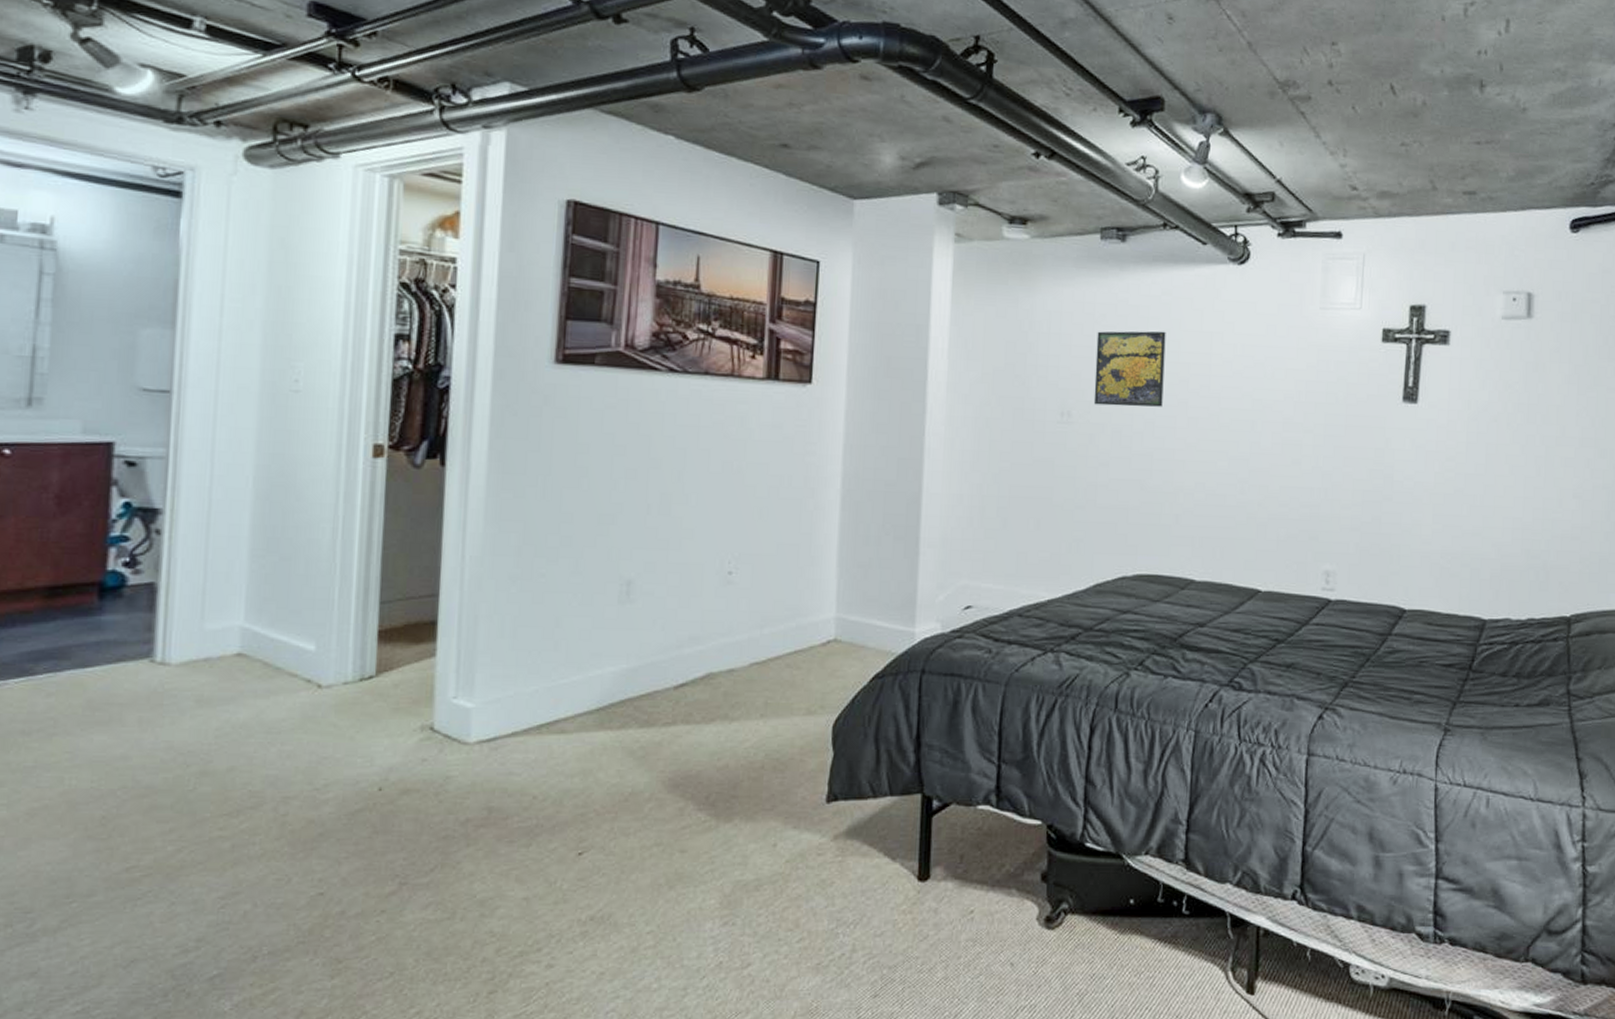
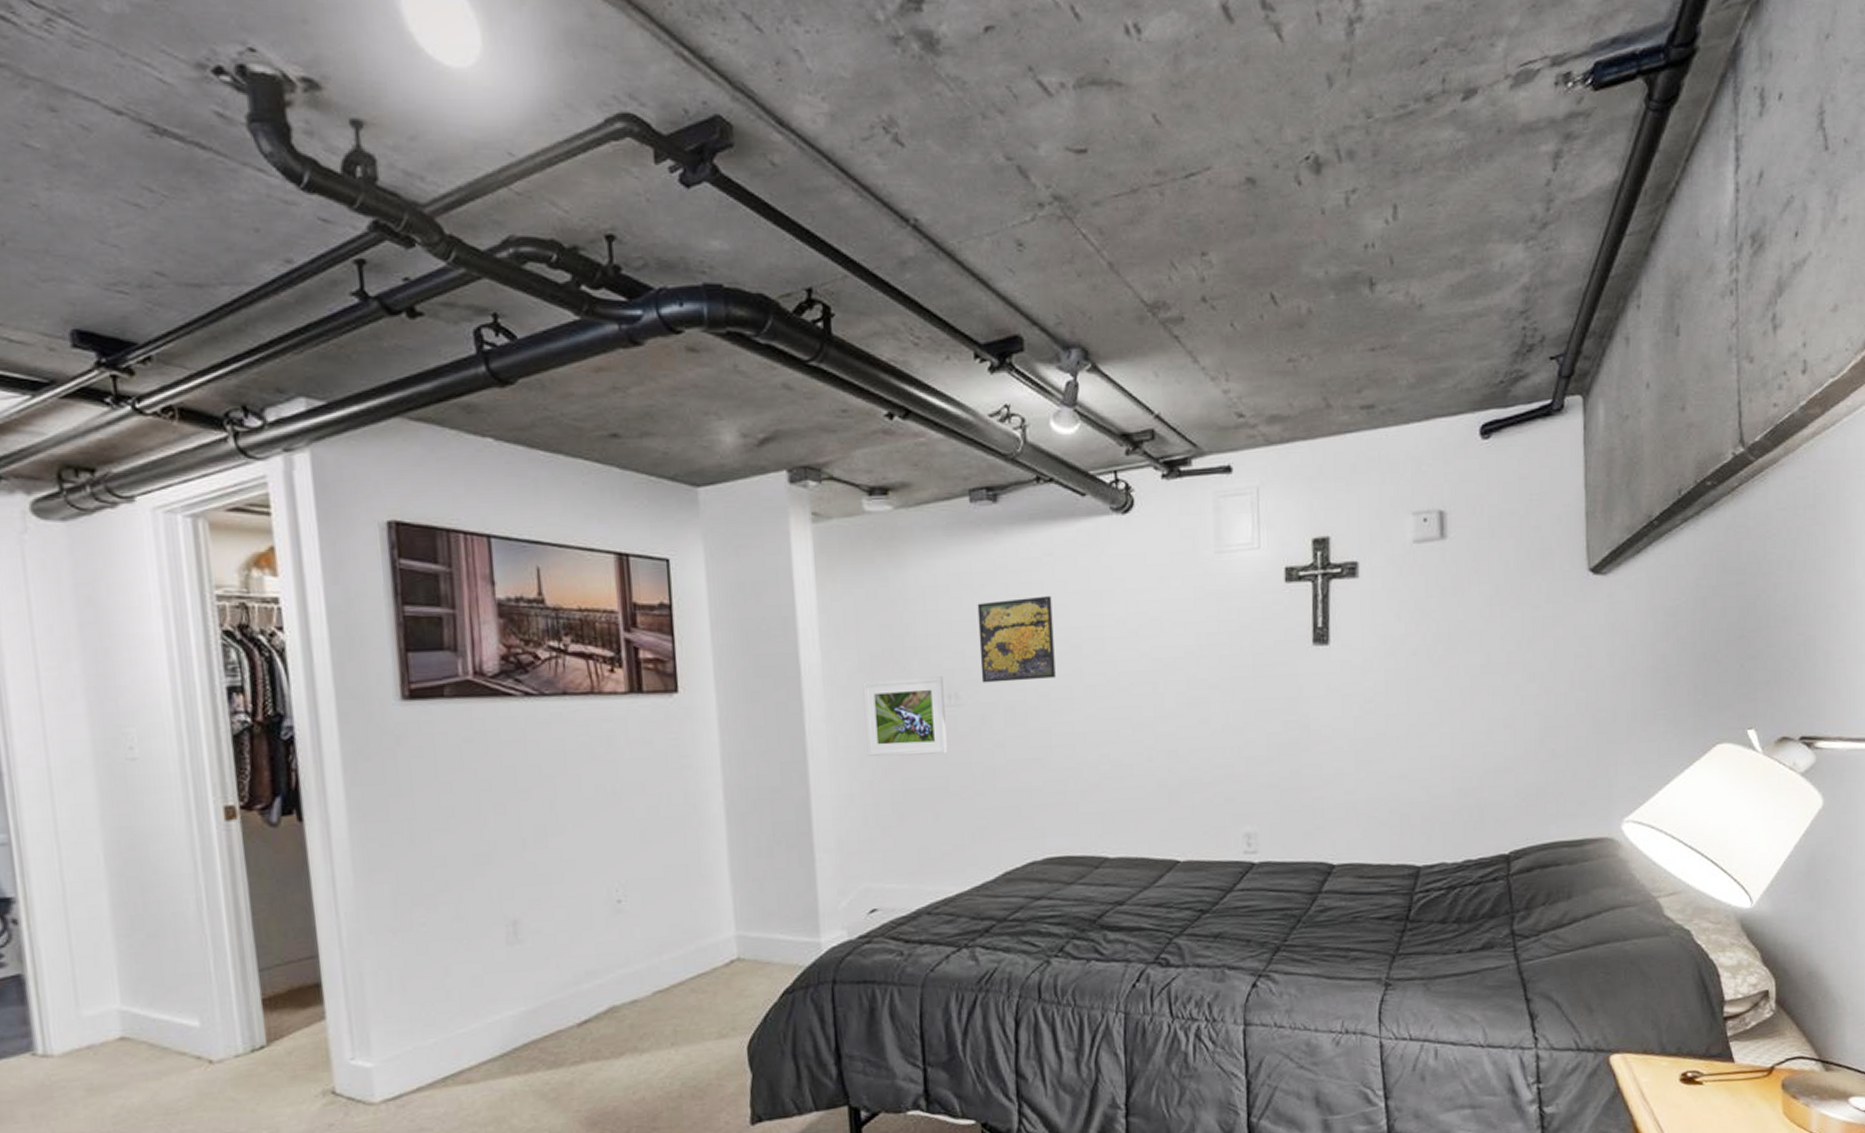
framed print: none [980,392,1058,467] -> present [862,676,947,757]

